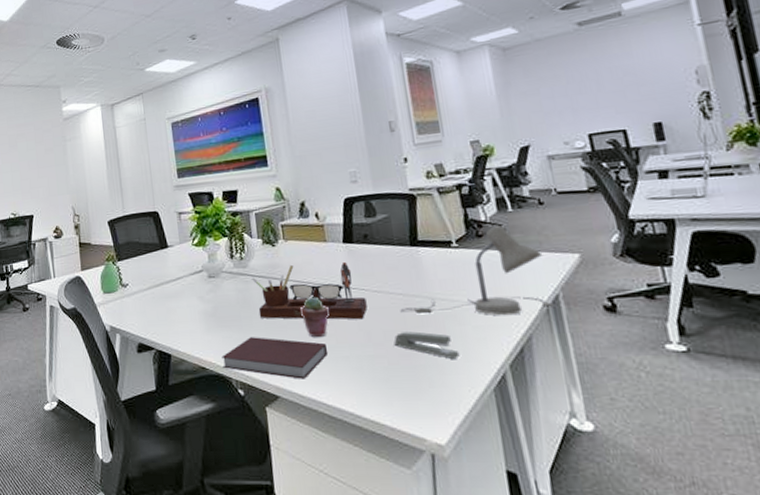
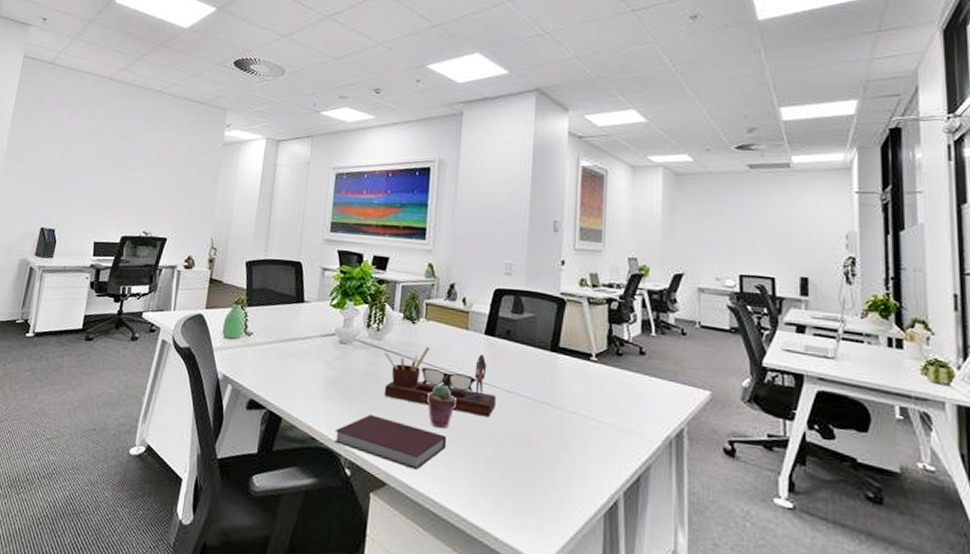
stapler: present [394,331,460,359] -> none [515,438,578,476]
desk lamp: present [400,224,556,316] -> none [527,346,679,442]

